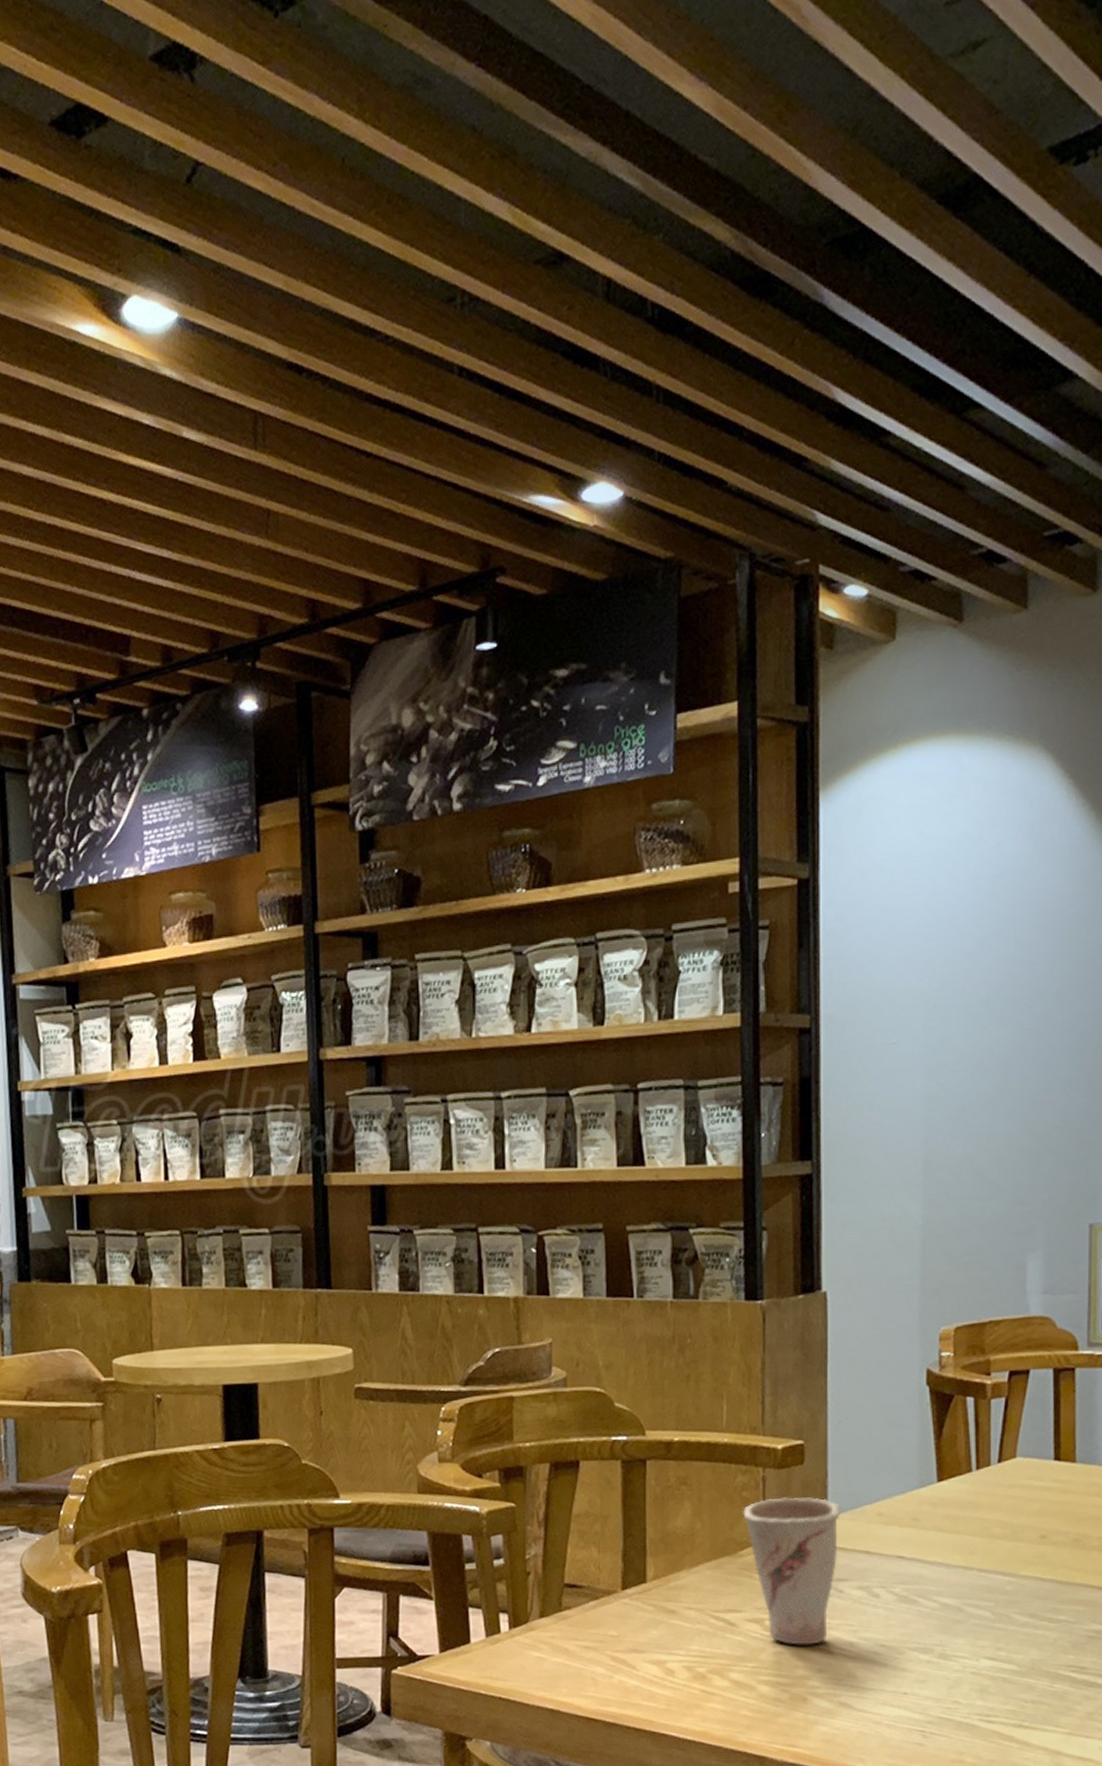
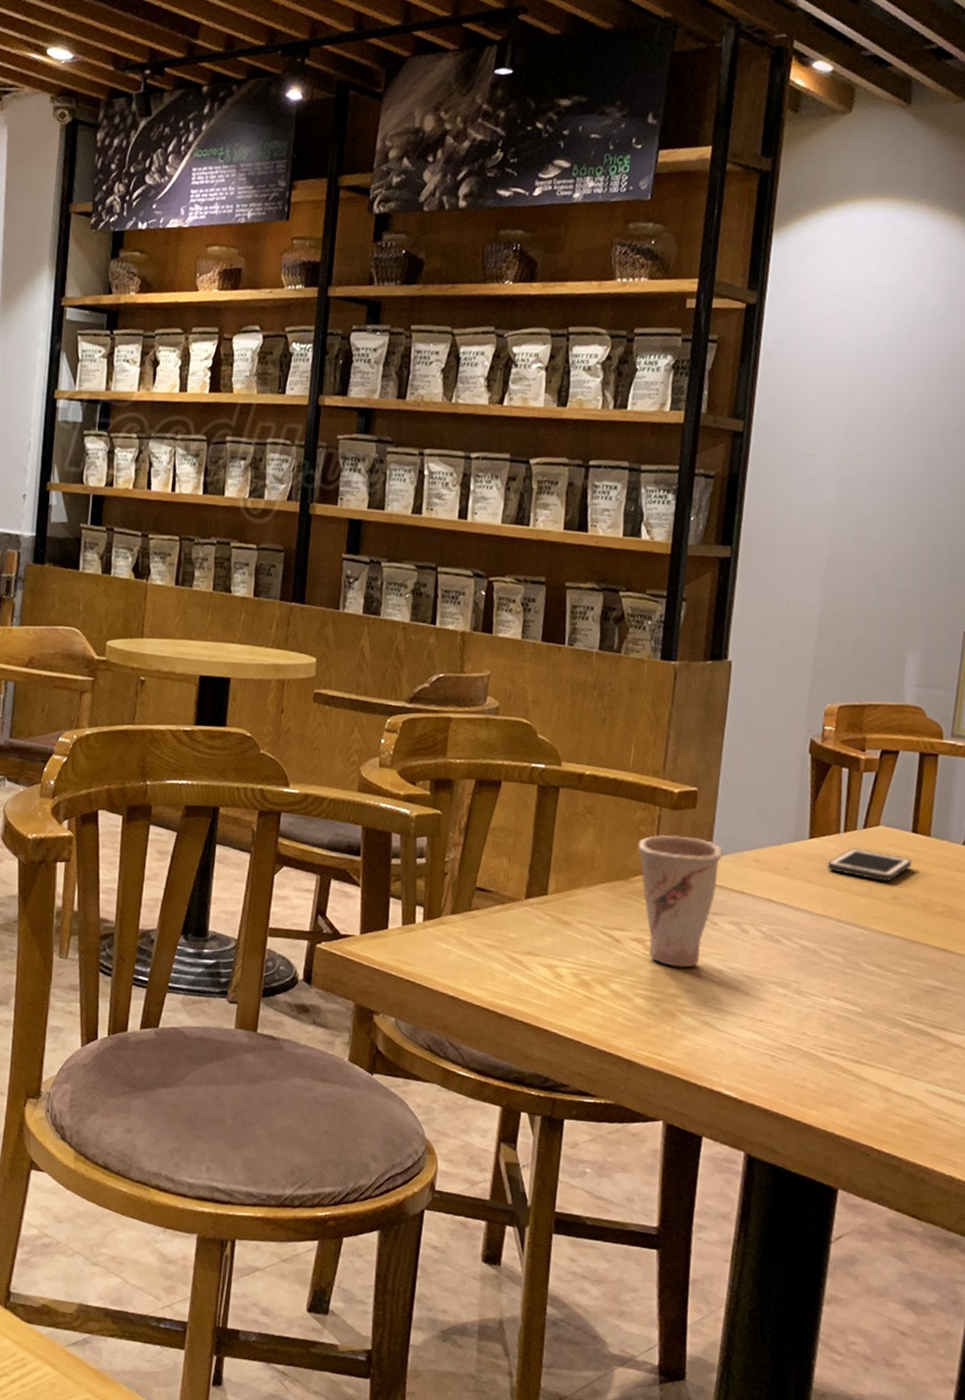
cell phone: none [961,1486,1058,1520] -> present [827,848,912,882]

